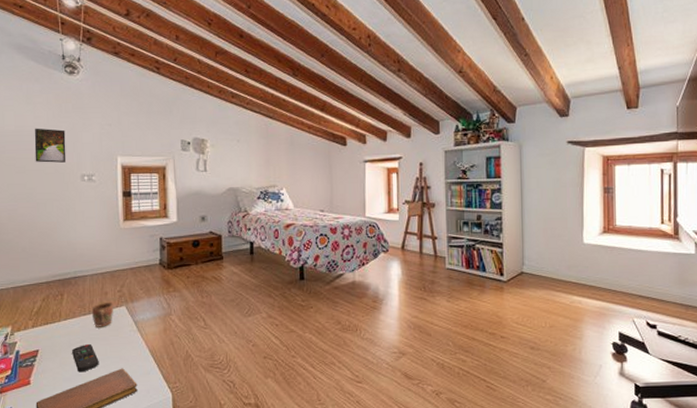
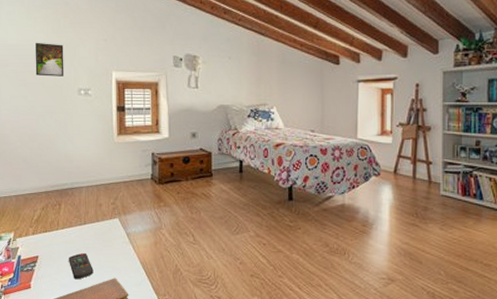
mug: present [91,303,114,327] -> none [87,214,108,238]

